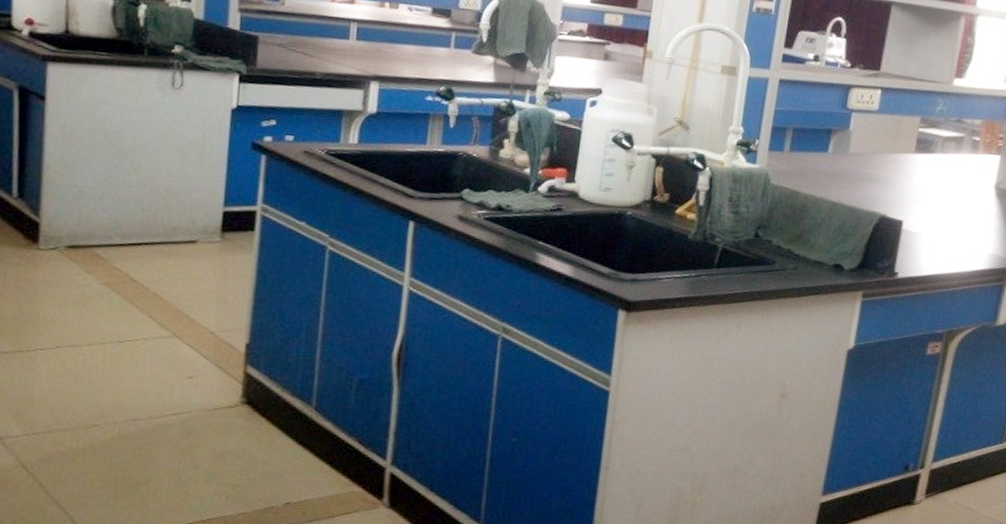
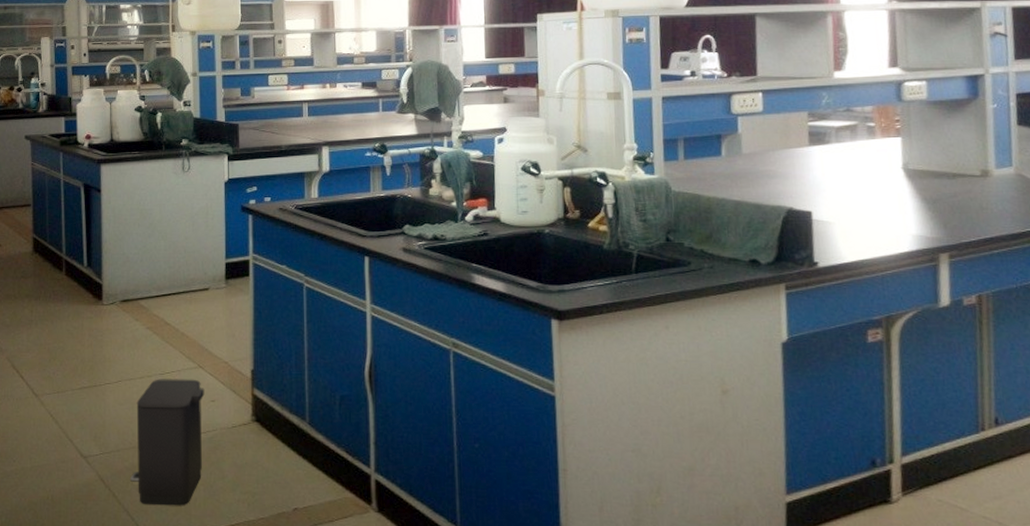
pedal bin: none [64,347,180,499] -> present [129,379,205,506]

